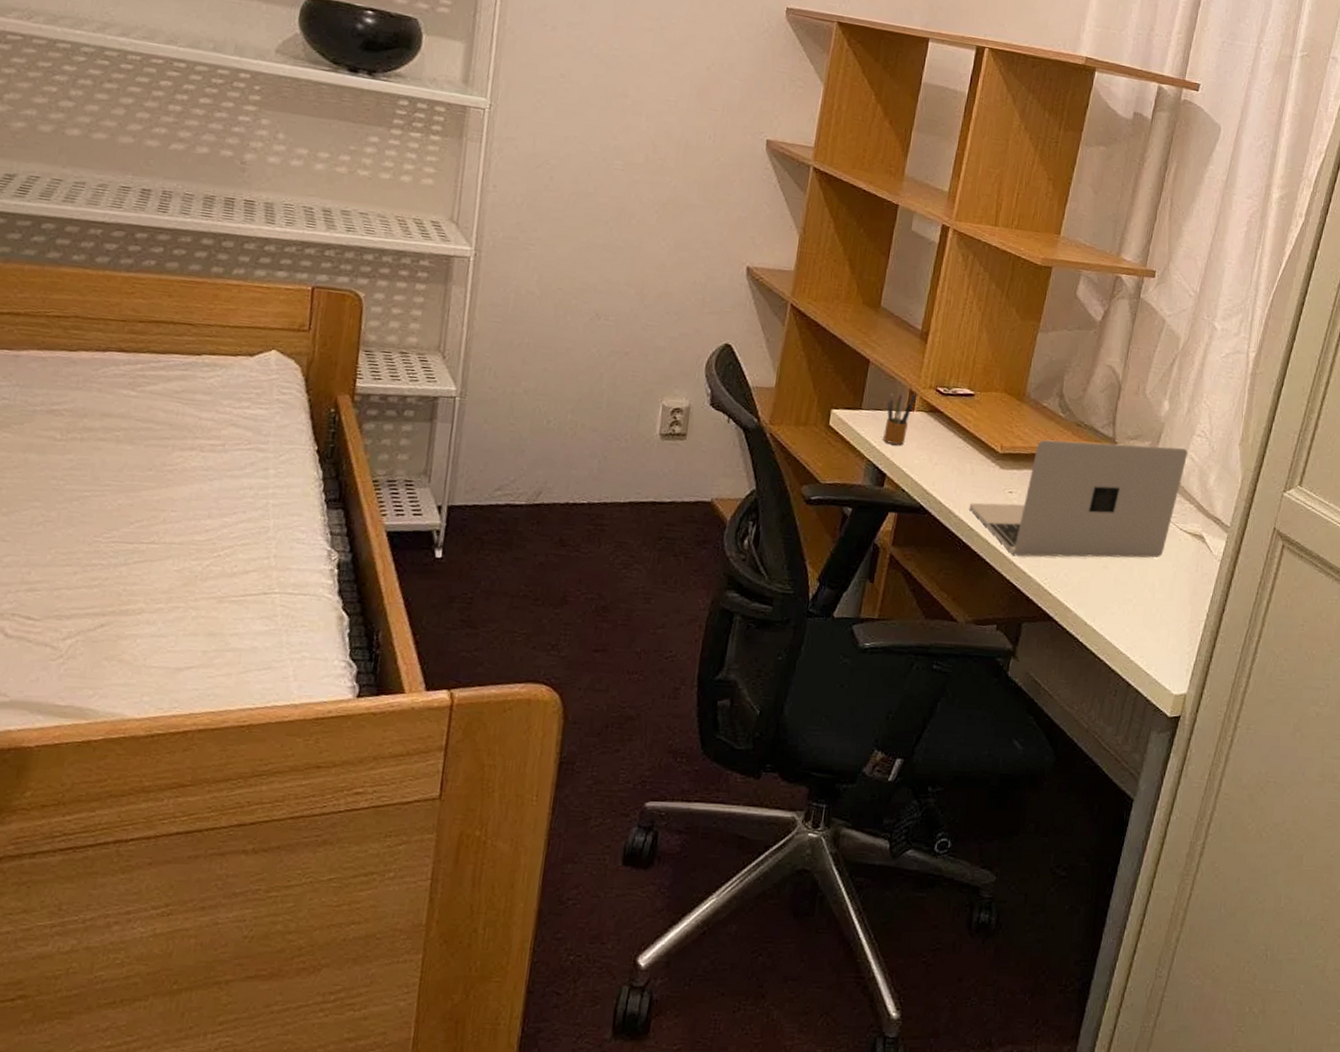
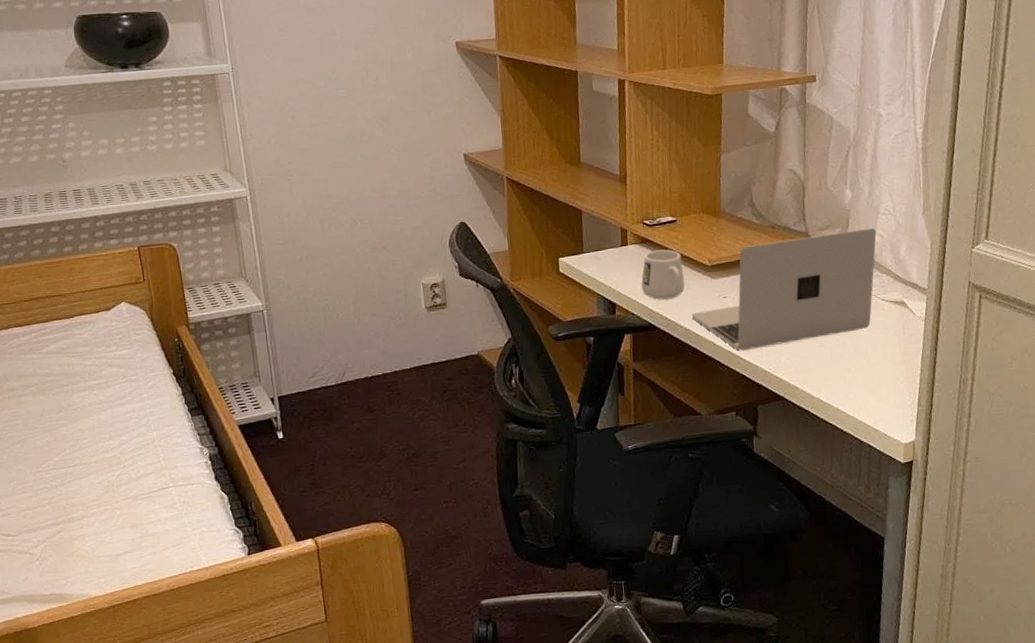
pencil box: present [883,388,917,445] -> none [604,228,627,277]
mug: none [919,423,972,482] -> present [641,249,685,300]

